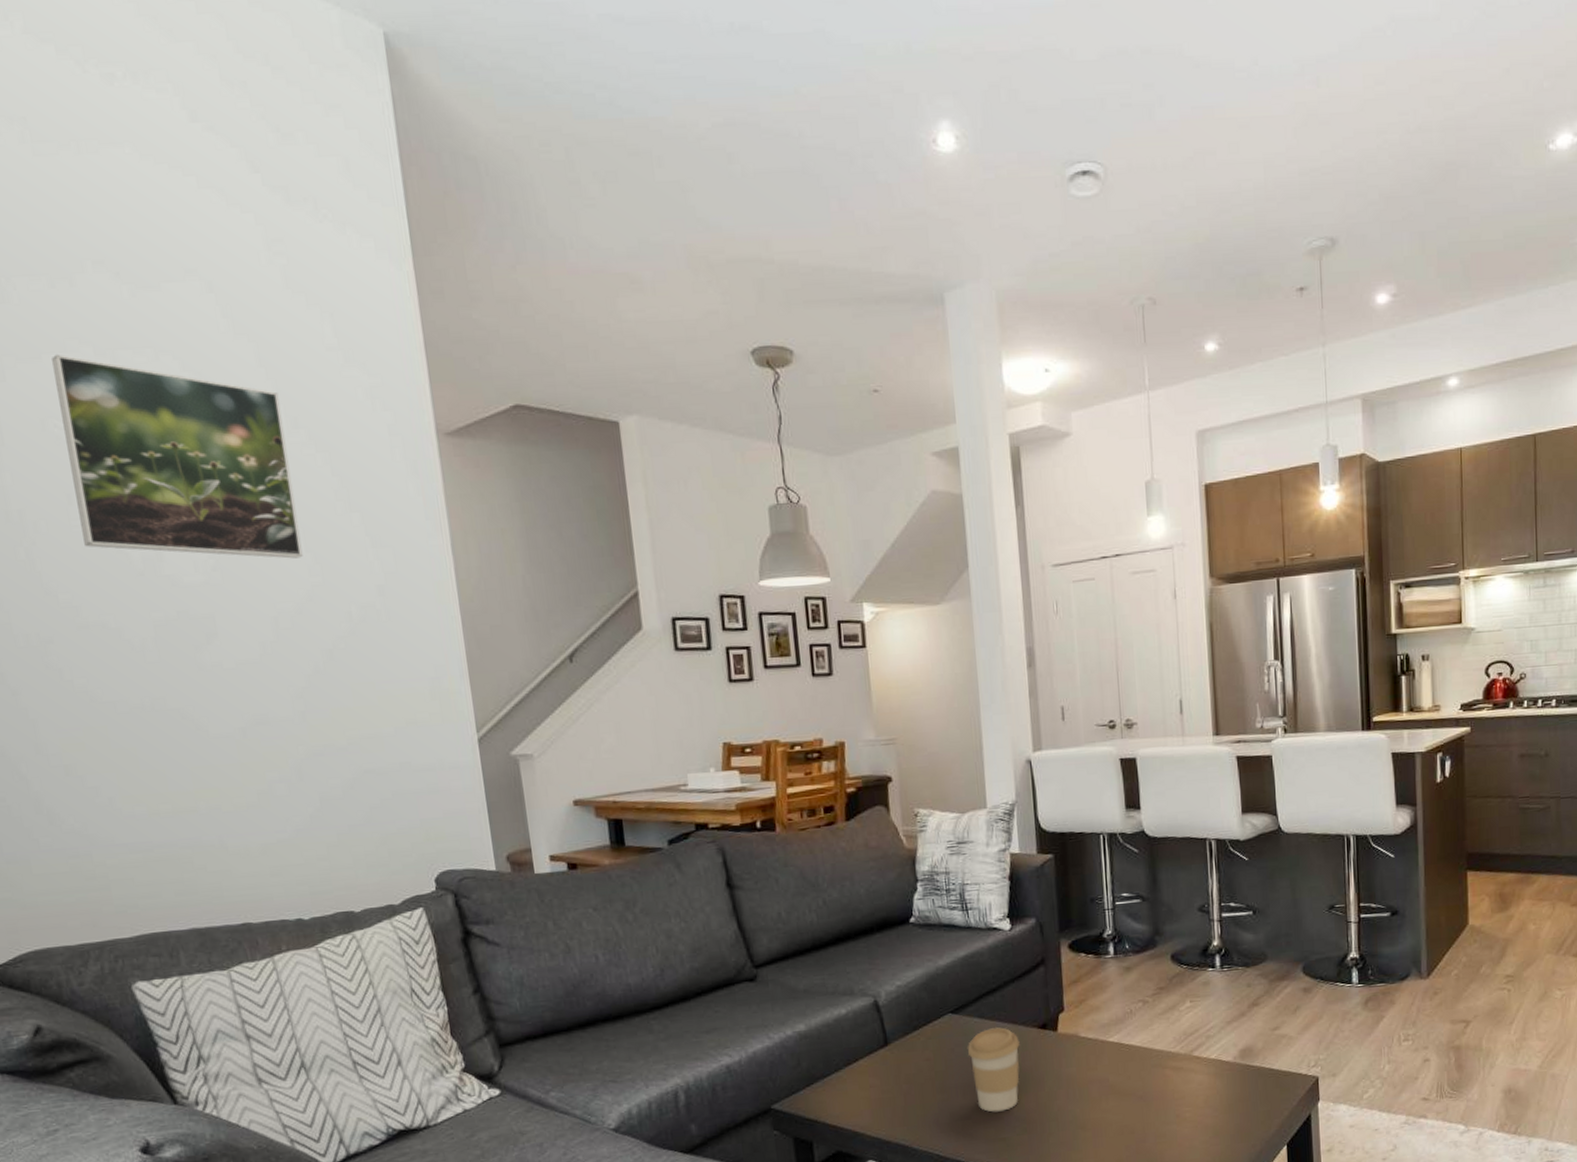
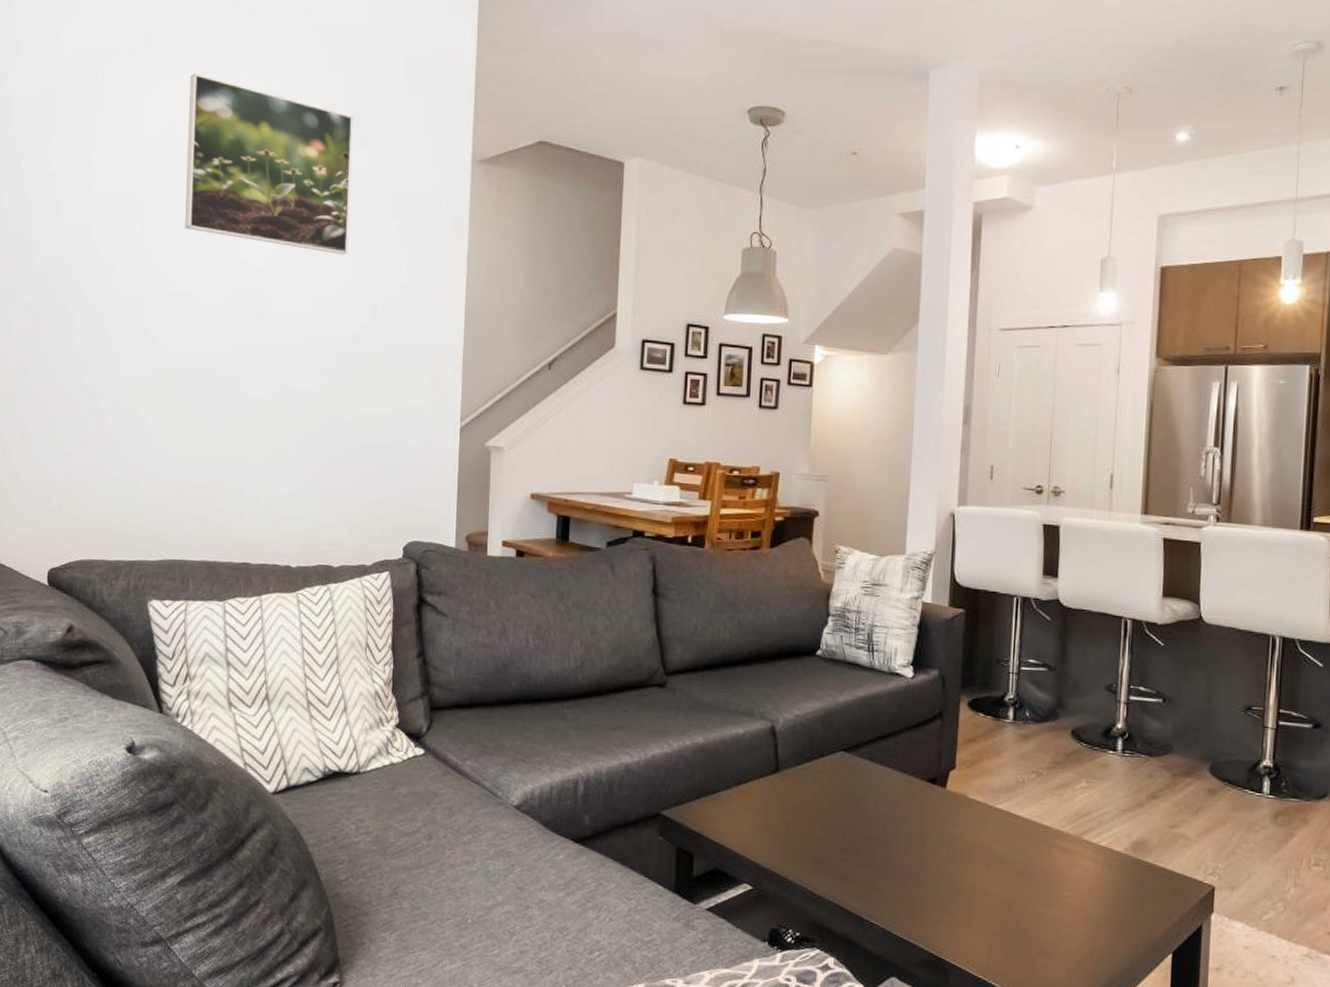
coffee cup: present [967,1027,1020,1112] -> none [854,773,907,860]

